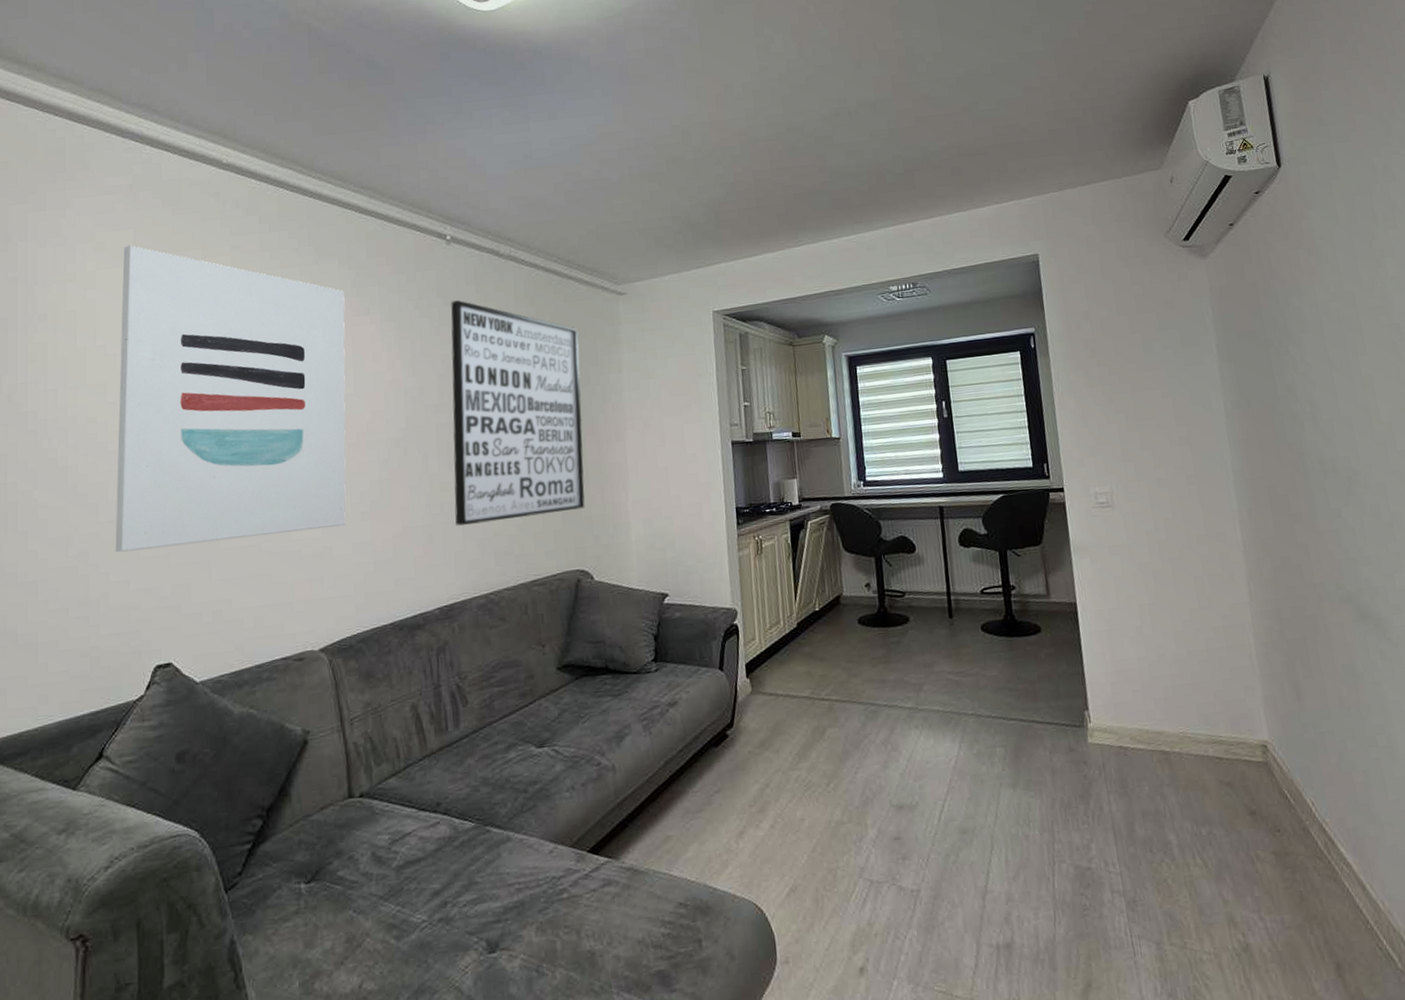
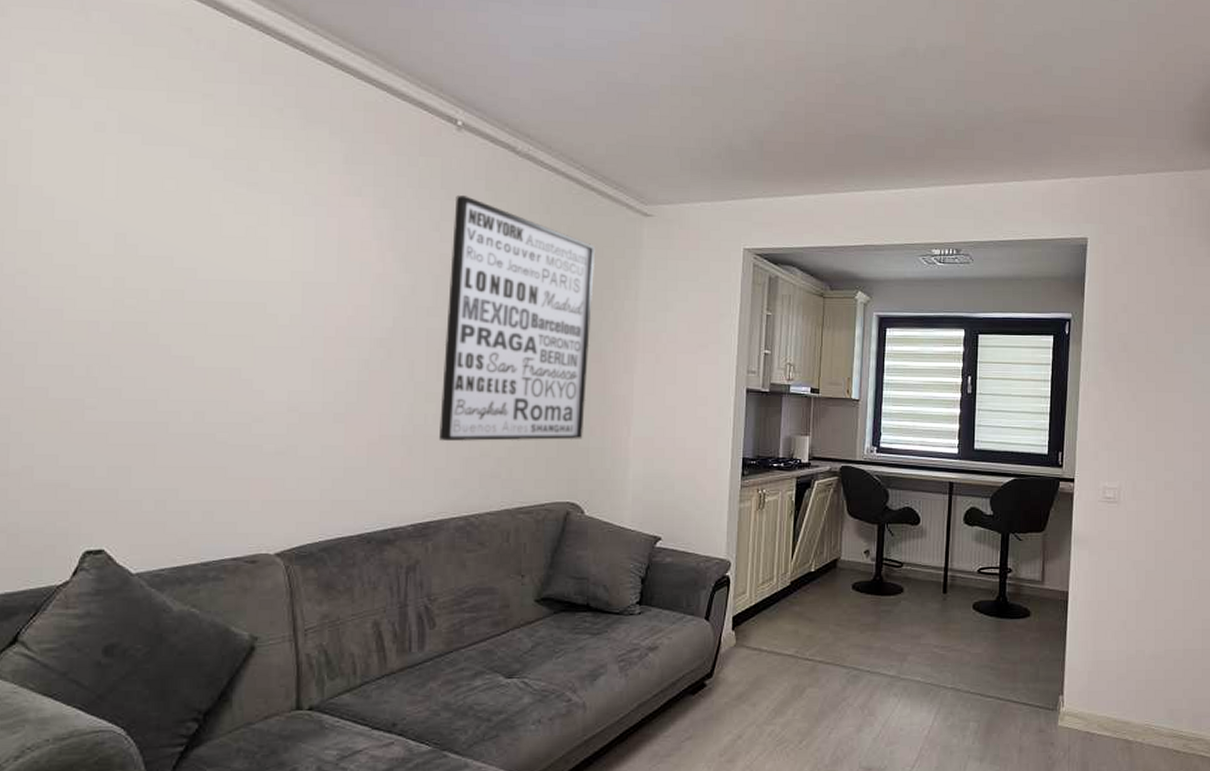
wall art: present [115,245,346,553] -> none [43,73,334,425]

